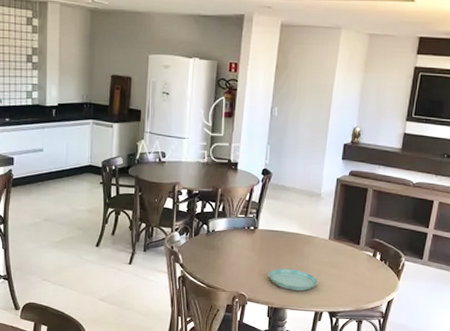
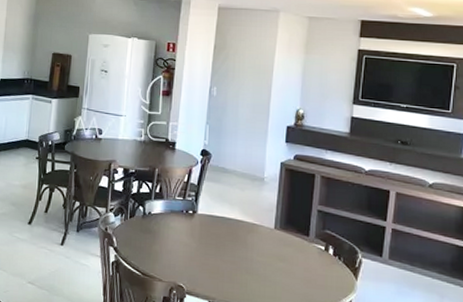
saucer: present [269,268,318,291] -> none [209,258,264,286]

